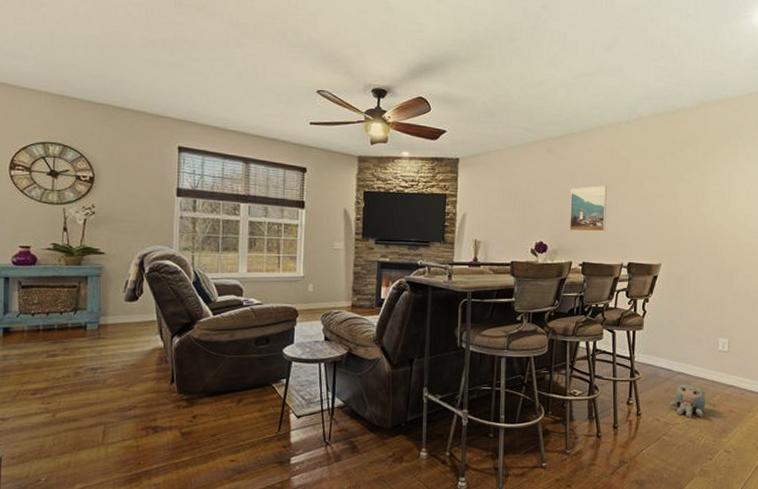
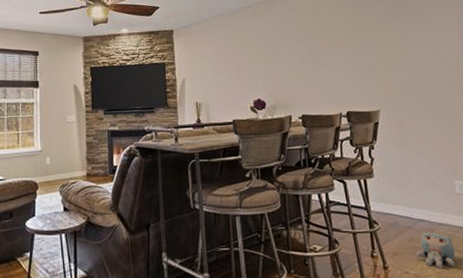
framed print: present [570,185,607,232] -> none [280,41,319,86]

